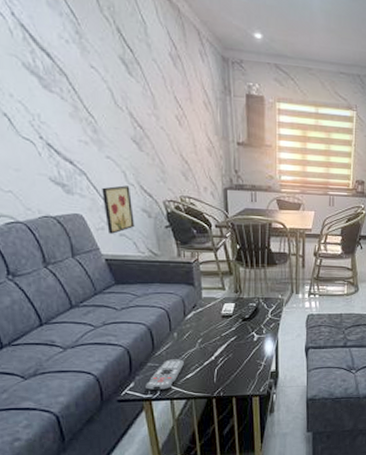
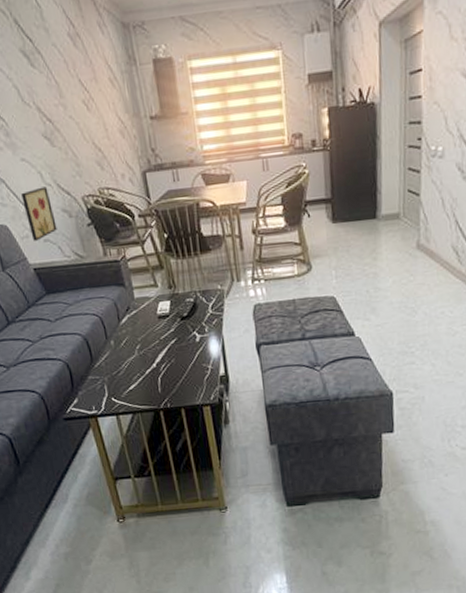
remote control: present [146,359,184,391] -> none [89,369,125,406]

